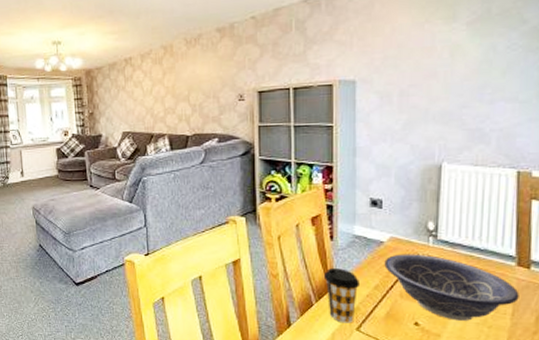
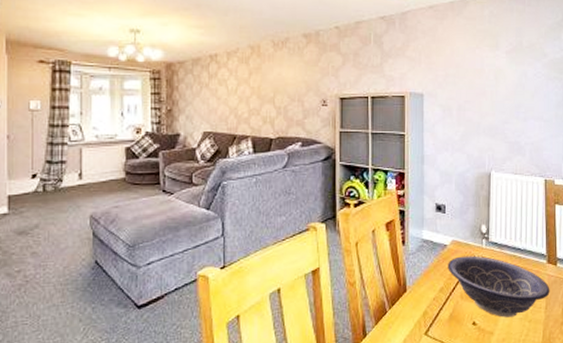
coffee cup: present [323,268,361,323] -> none [396,273,428,329]

